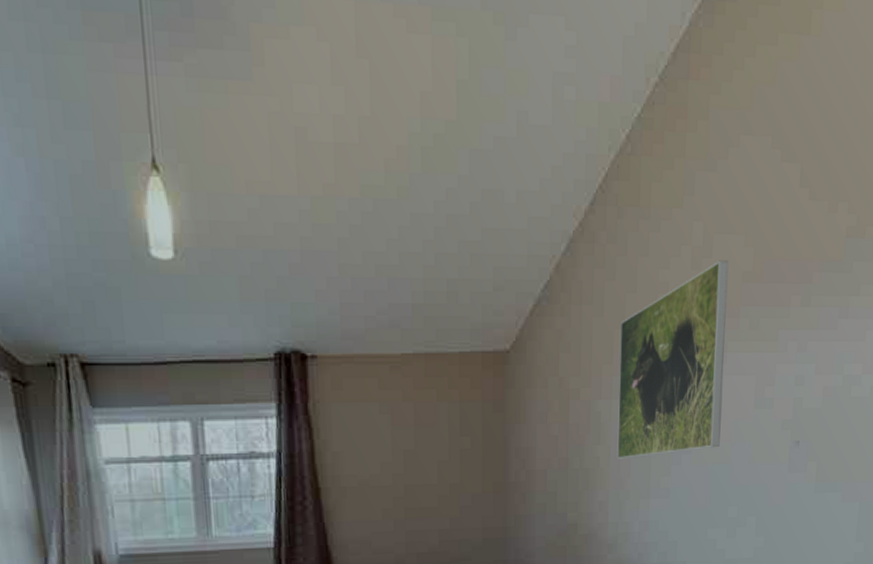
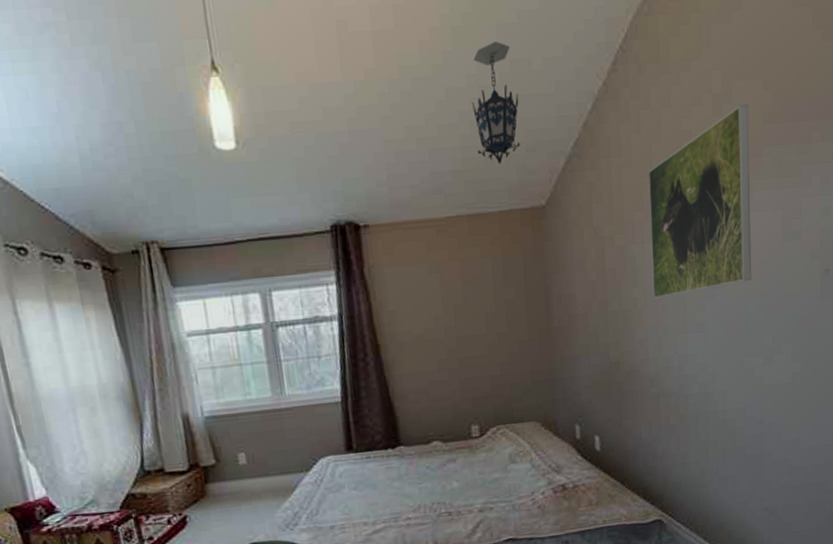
hanging lantern: none [437,167,489,302] -> present [471,40,521,165]

